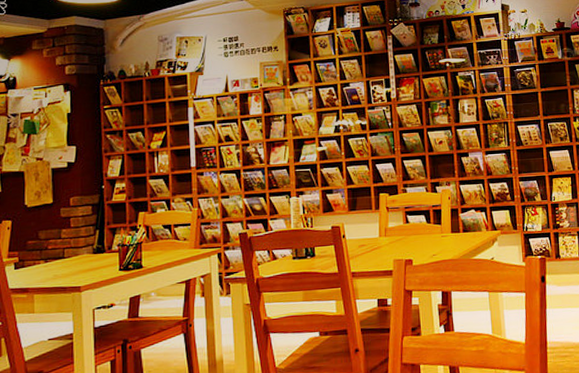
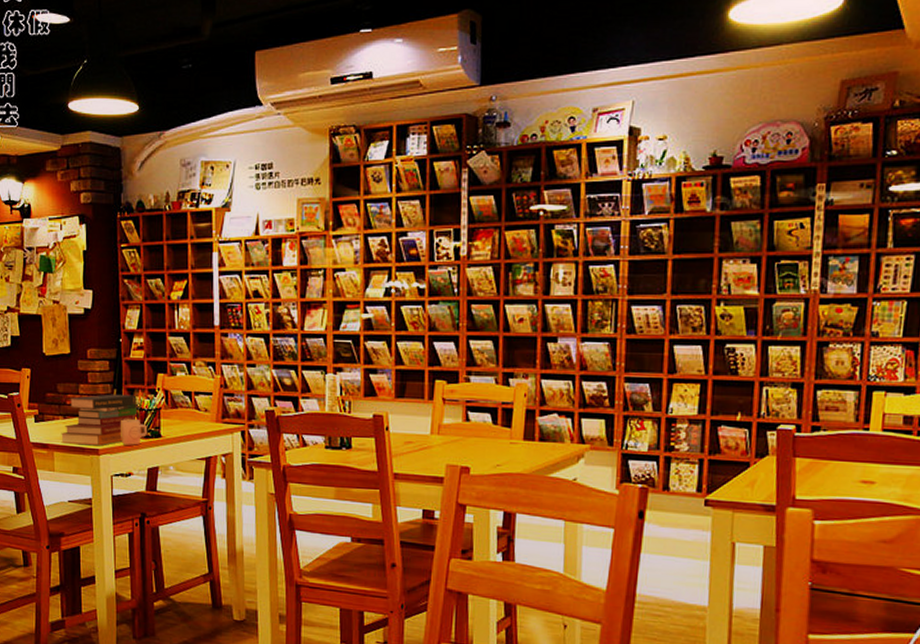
books: none [42,233,127,285] -> present [61,394,145,446]
mug: none [103,255,130,279] -> present [121,419,148,446]

